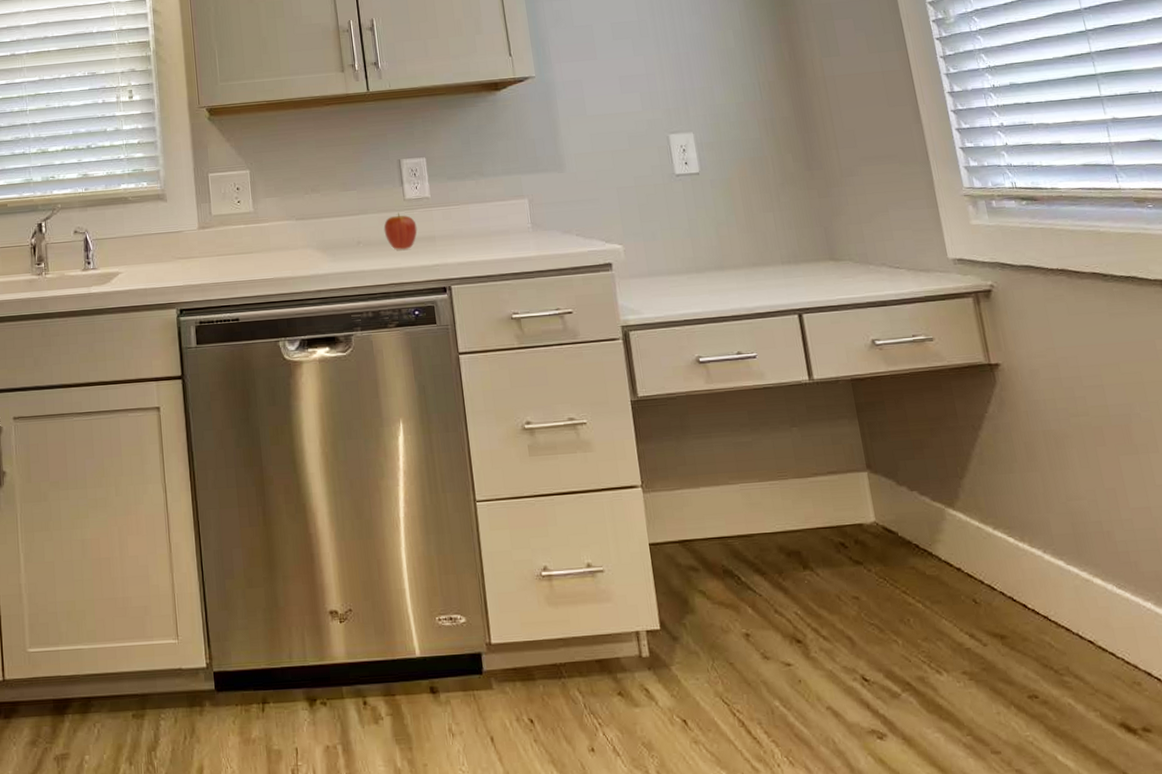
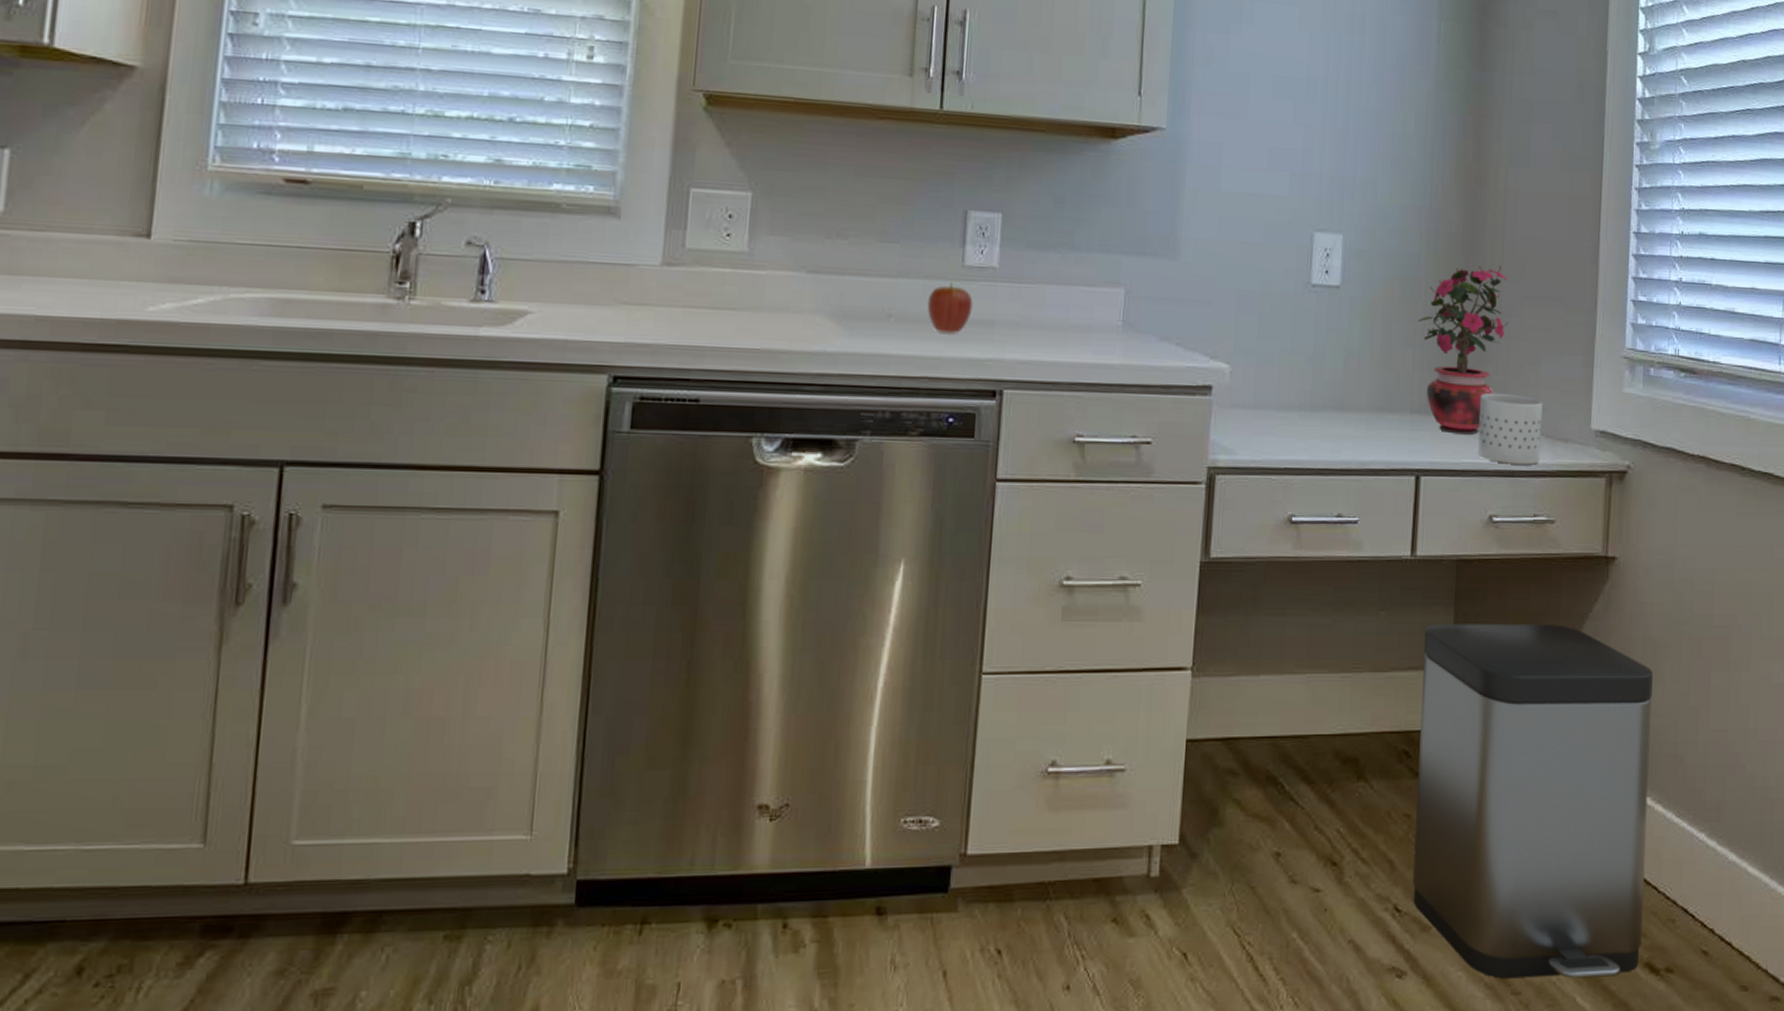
potted flower: none [771,137,853,277] -> present [1417,266,1509,436]
pedal bin: none [835,426,1114,740] -> present [1412,624,1653,979]
mug: none [840,238,907,296] -> present [1477,393,1543,465]

